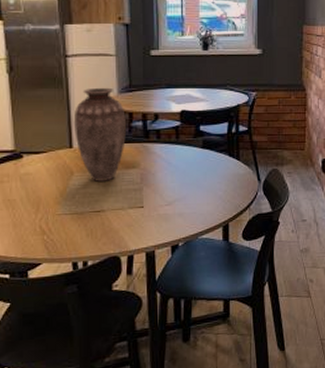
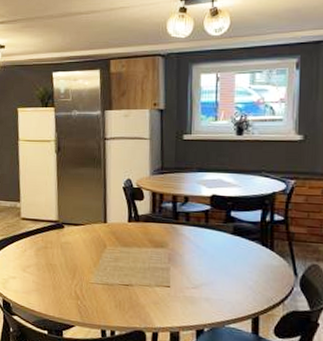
vase: present [74,87,126,182] -> none [109,168,157,258]

